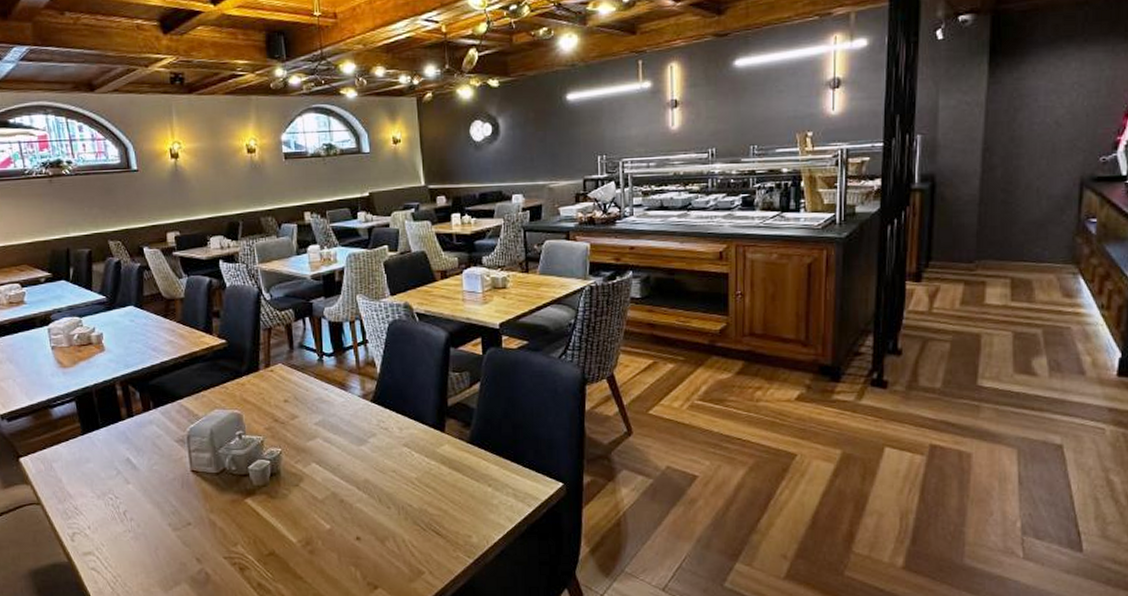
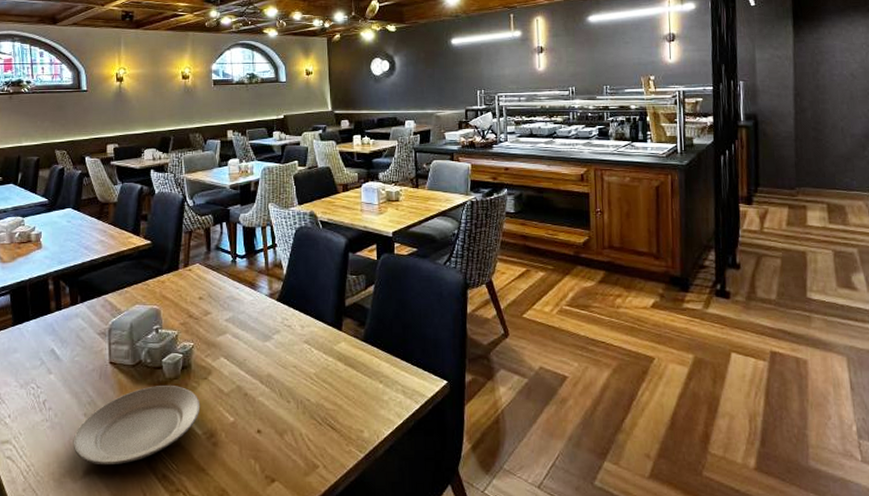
plate: none [159,493,294,574] -> present [73,386,201,464]

